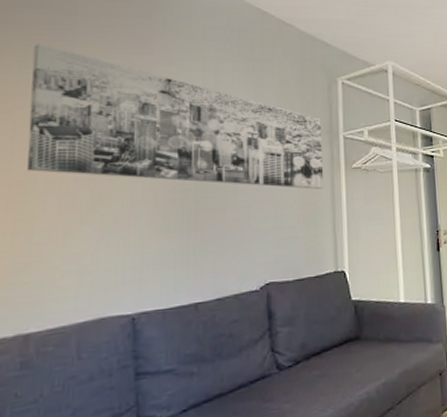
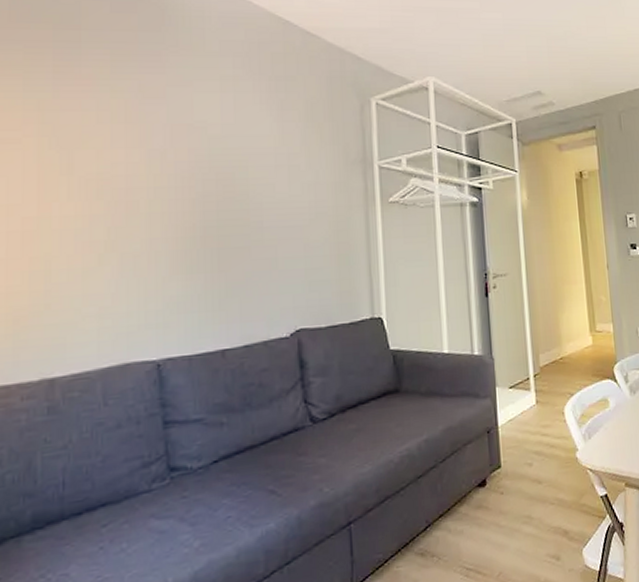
wall art: present [27,44,324,189] -> none [37,64,358,226]

